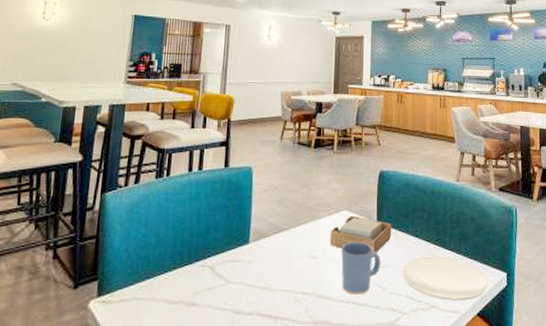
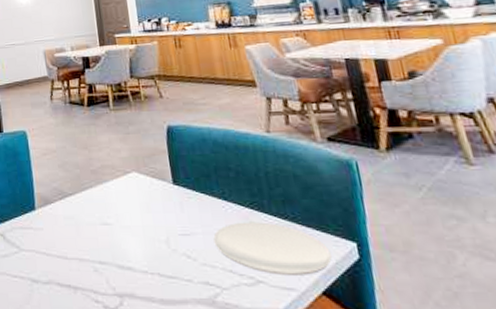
napkin holder: present [329,216,392,253] -> none [120,177,194,219]
mug: present [341,241,381,295] -> none [136,206,186,265]

